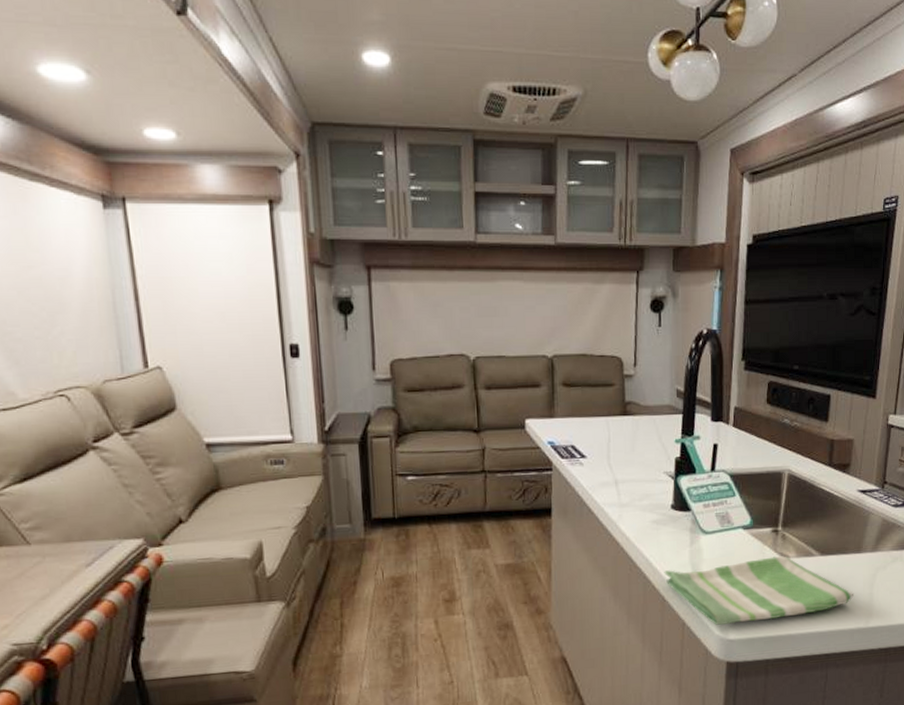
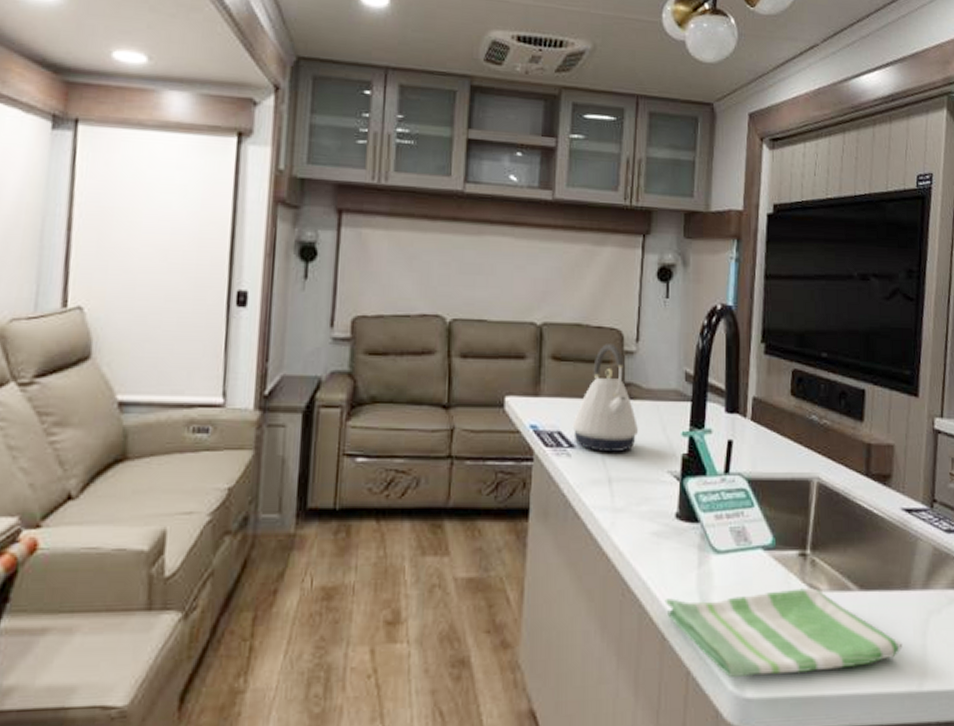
kettle: none [583,370,638,460] -> present [572,344,638,452]

